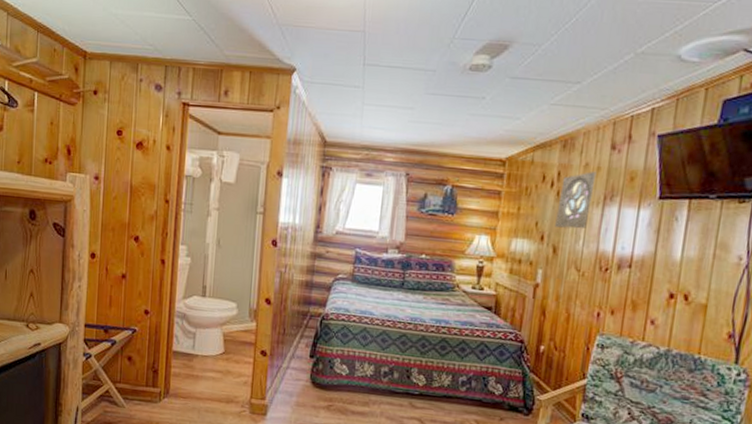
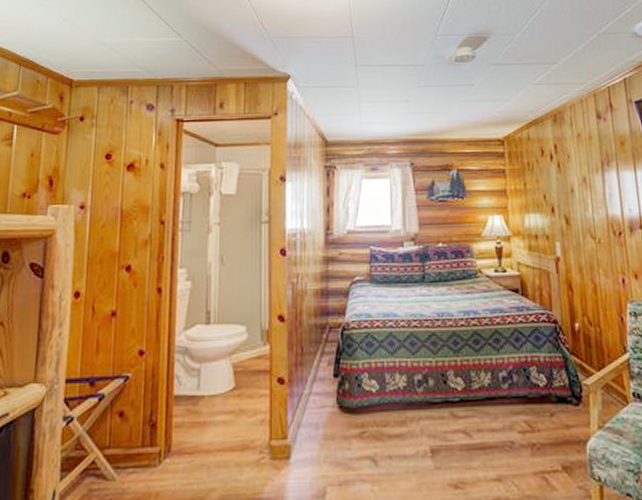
wall ornament: present [555,172,597,229] -> none [560,141,592,198]

